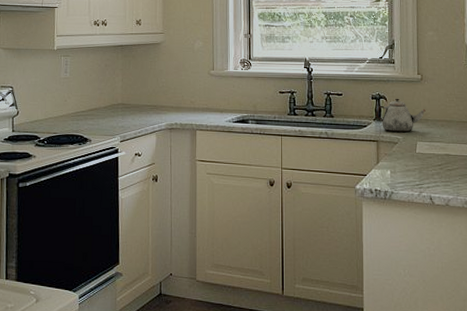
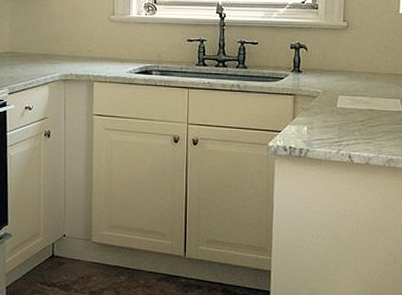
teapot: present [375,98,426,133] -> none [294,47,350,86]

